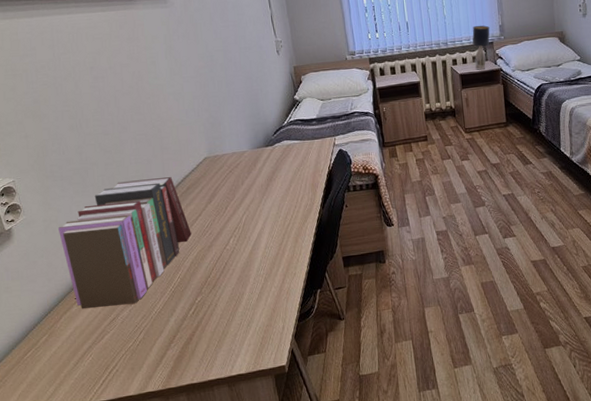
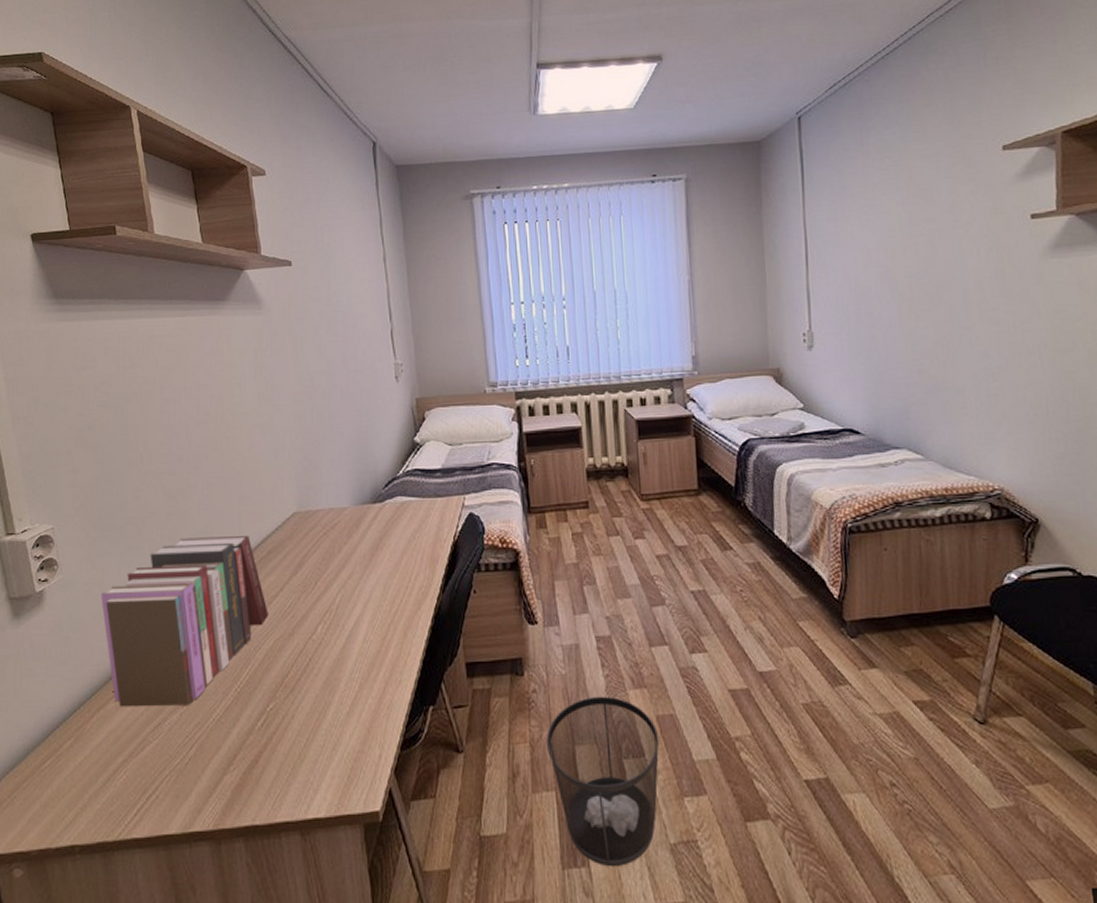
waste bin: none [403,272,484,387] -> present [546,696,660,867]
table lamp: present [472,25,490,70] -> none [654,355,679,415]

